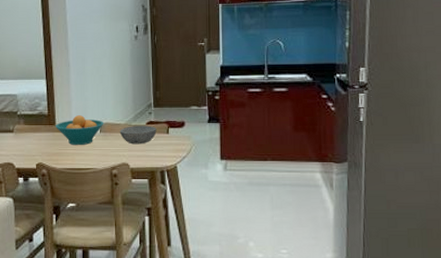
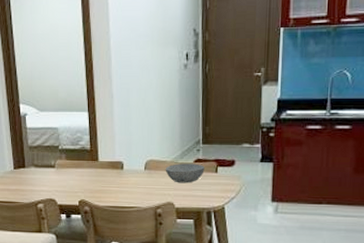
fruit bowl: present [55,115,104,146] -> none [97,151,149,183]

